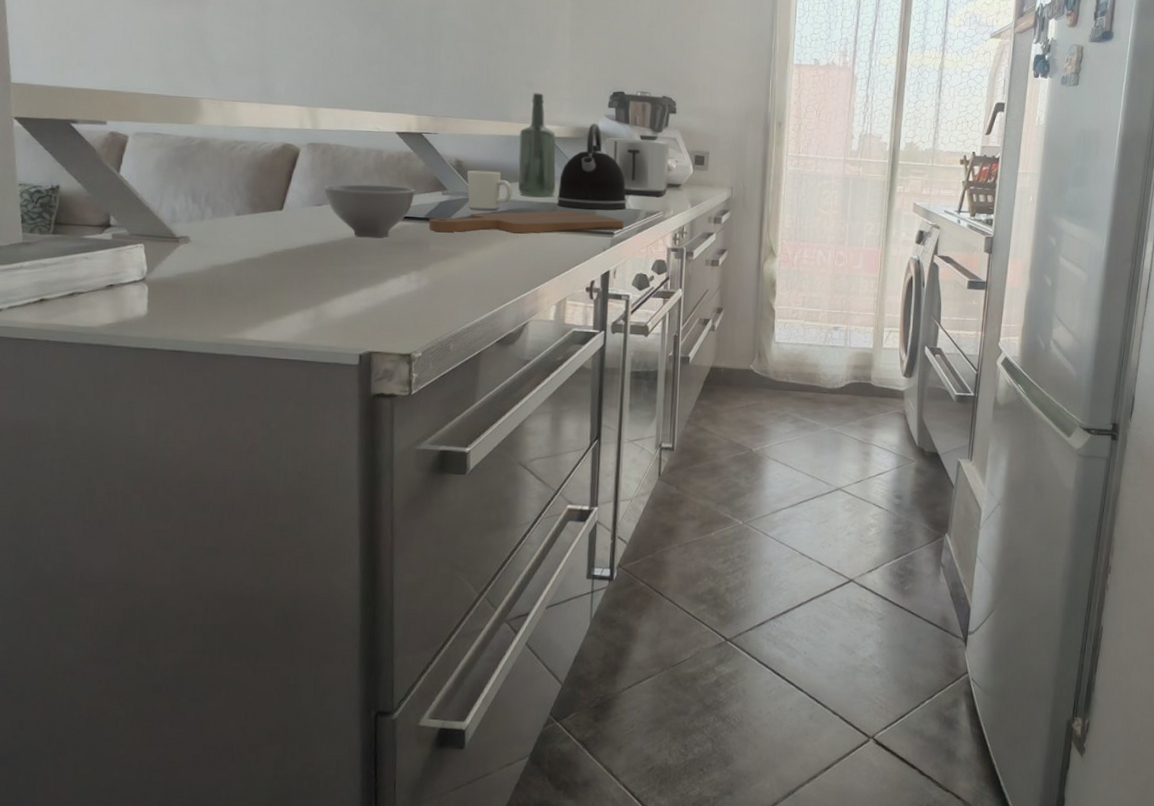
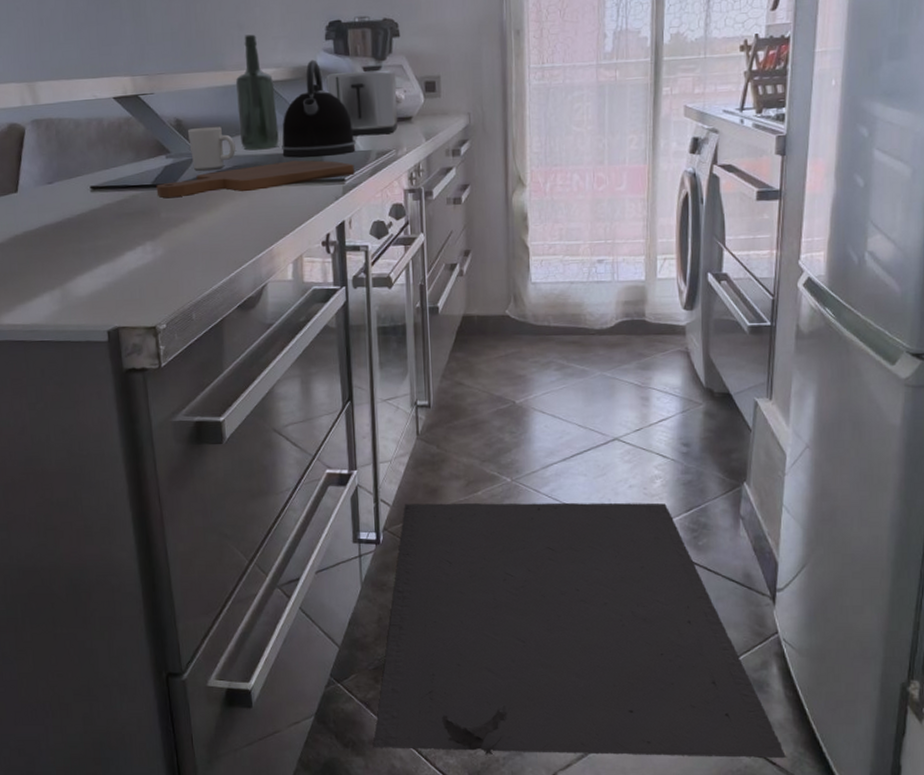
bowl: present [323,184,415,238] -> none [52,154,140,212]
door mat: none [587,542,971,796] -> present [374,502,787,759]

